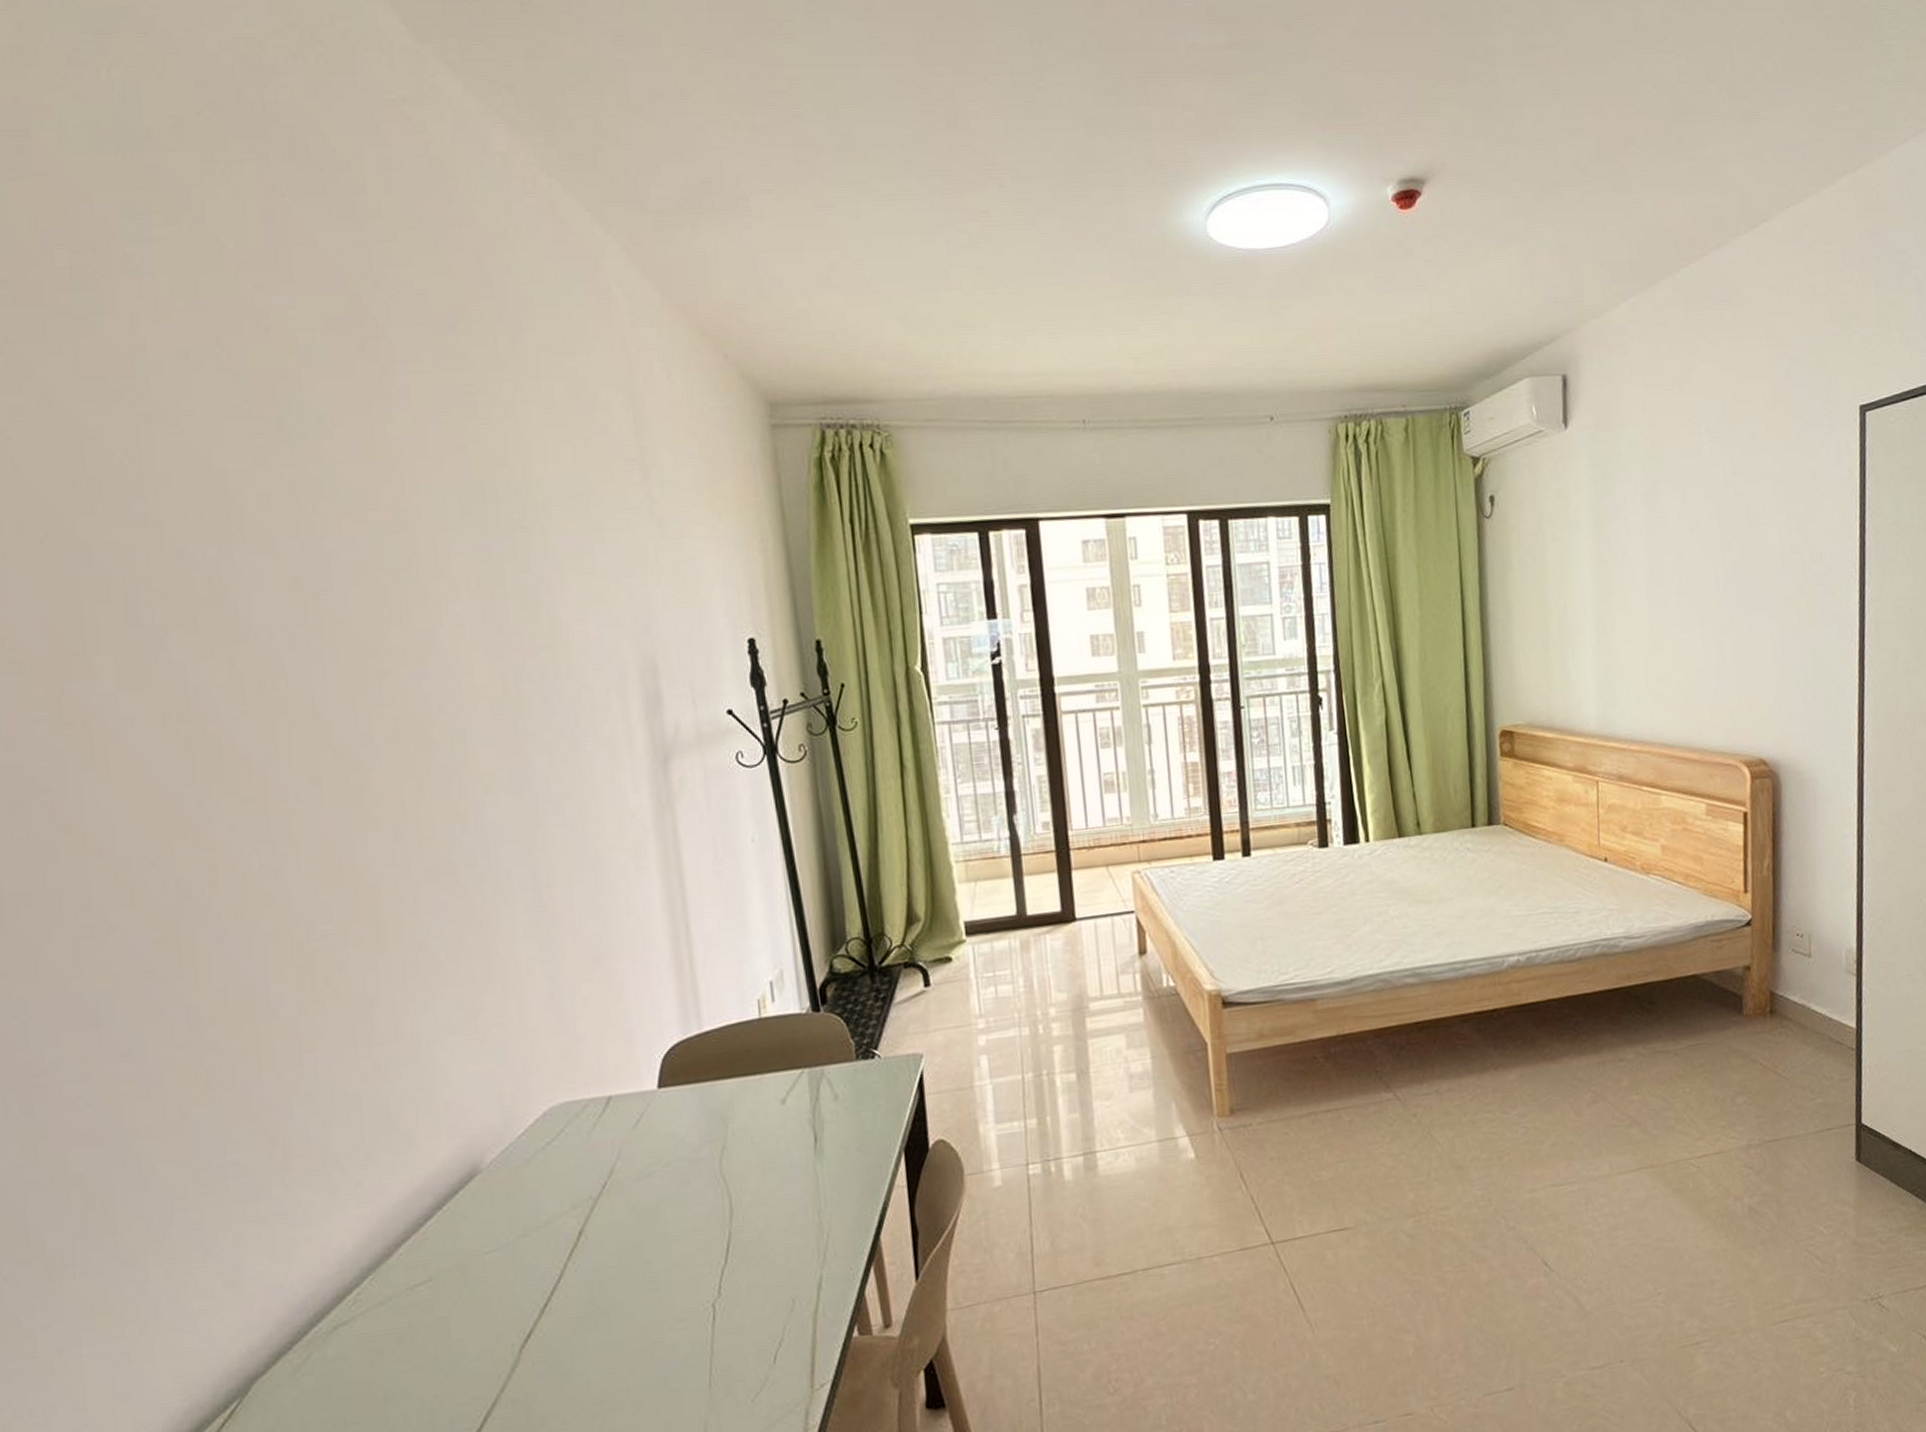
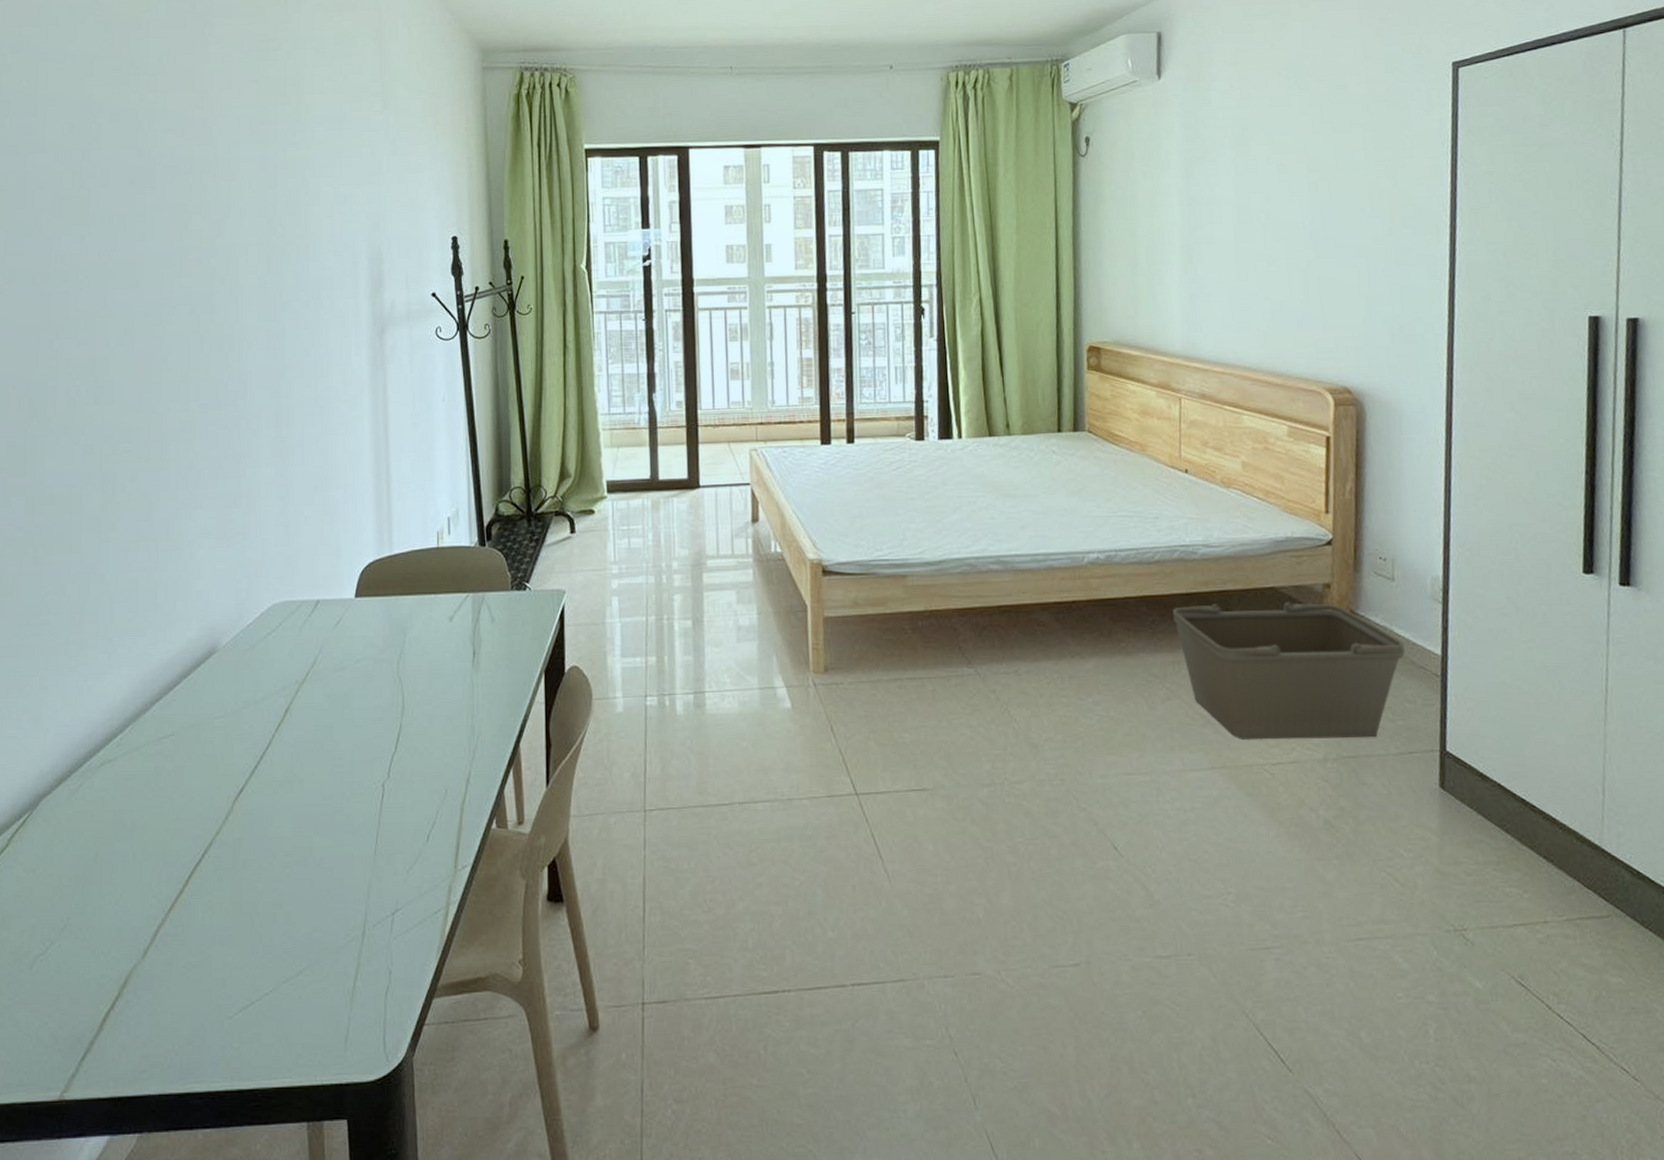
bicycle basket: none [1595,987,1823,1136] -> present [1172,601,1406,740]

